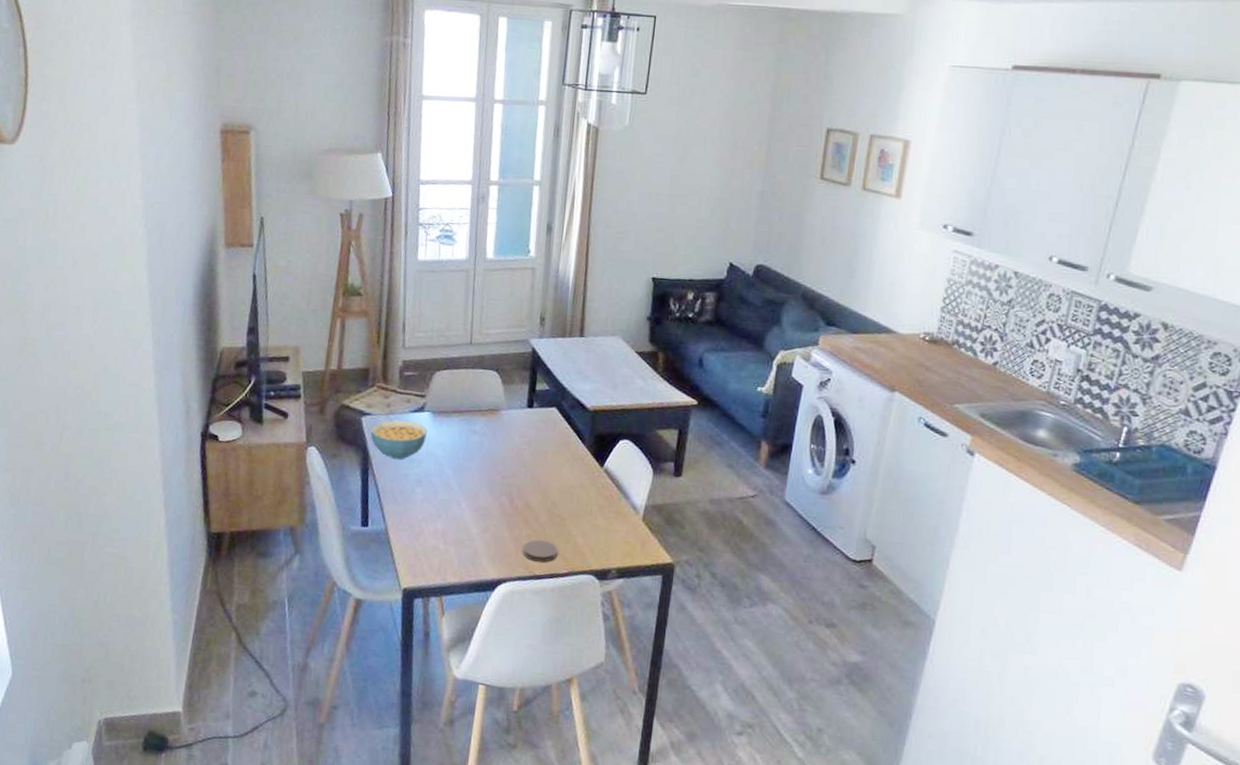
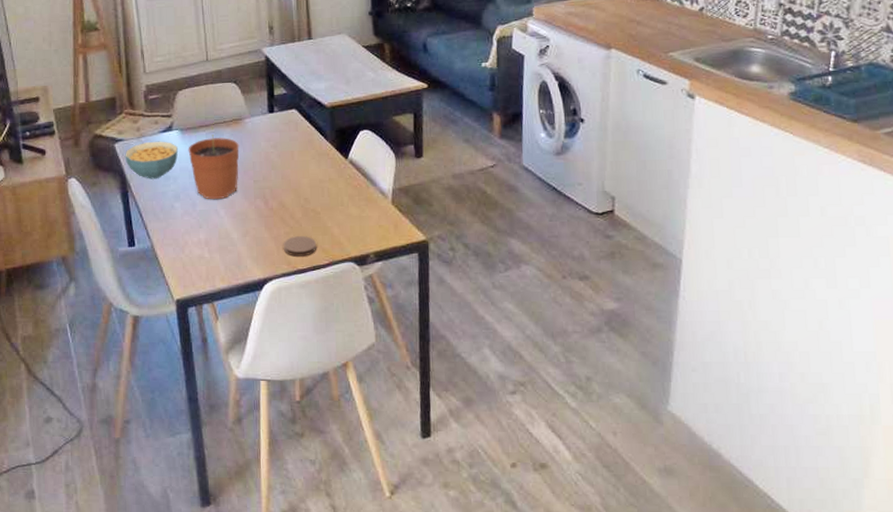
plant pot: none [437,409,492,491] -> present [188,122,240,200]

